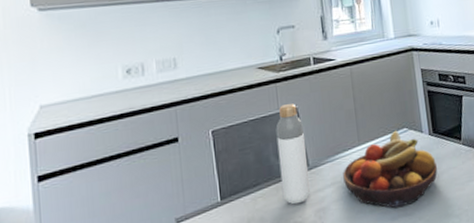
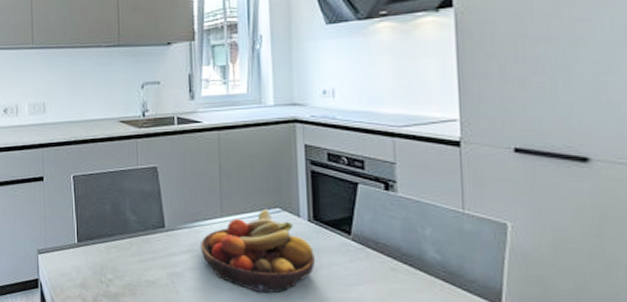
bottle: present [275,103,311,205] -> none [133,160,165,263]

